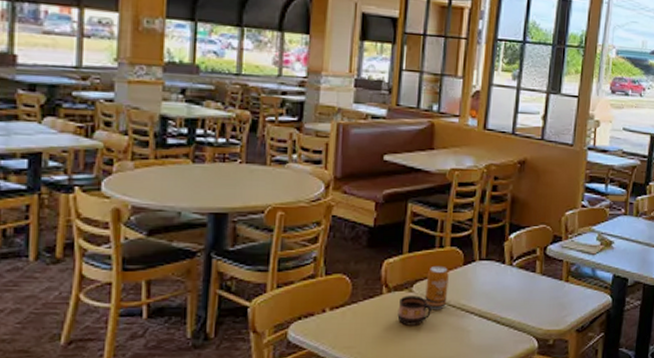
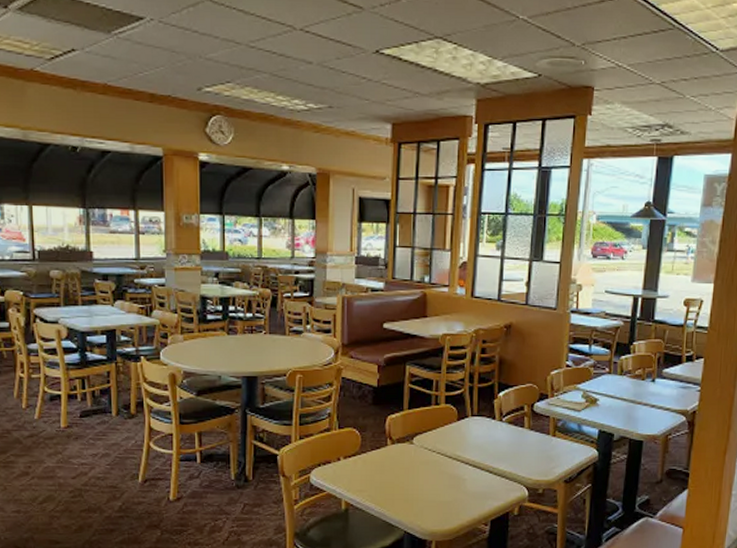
cup: present [397,296,432,326] -> none [401,447,430,473]
soda can: present [425,265,449,310] -> none [424,421,445,460]

